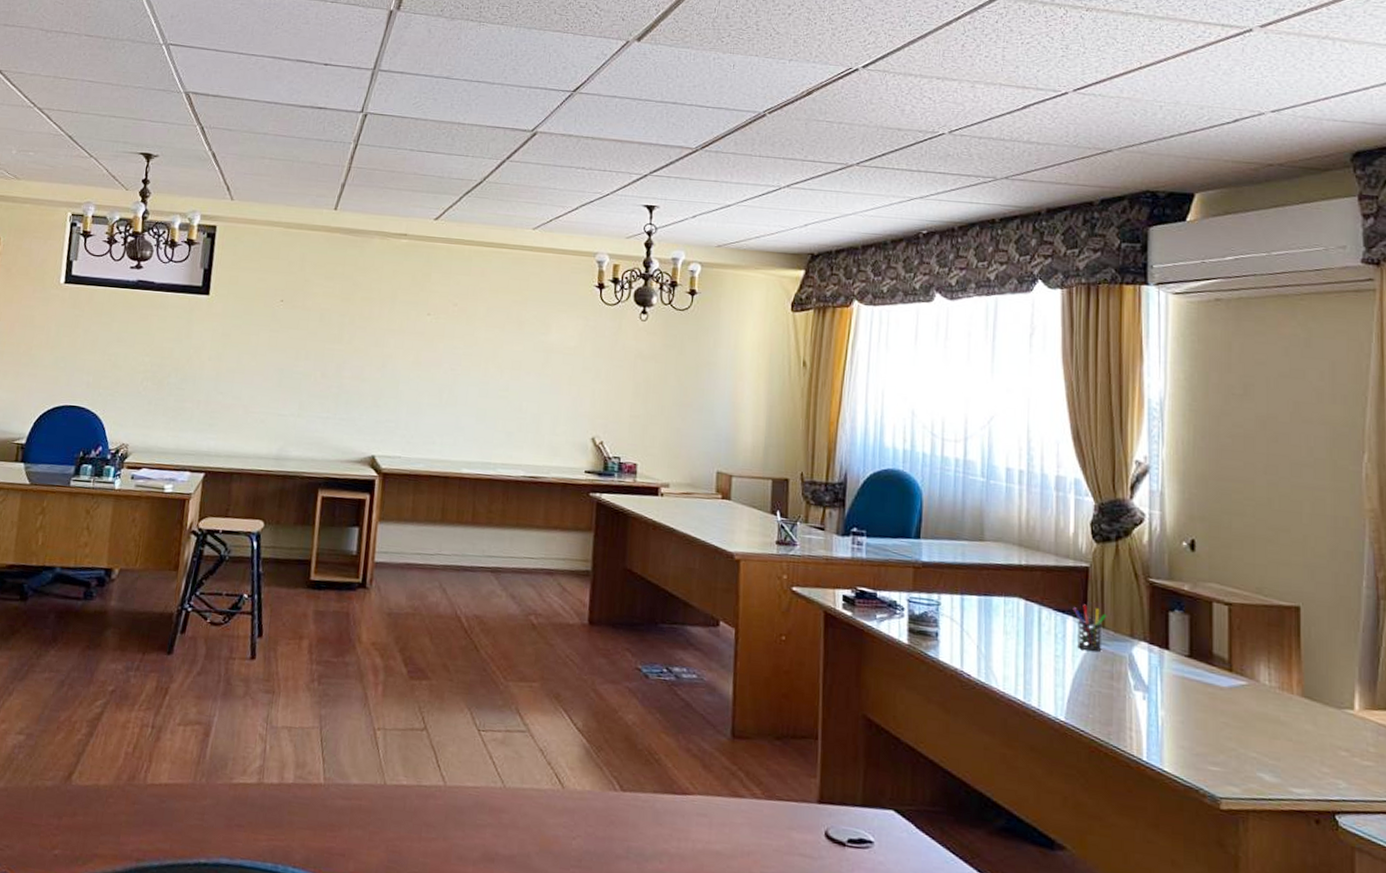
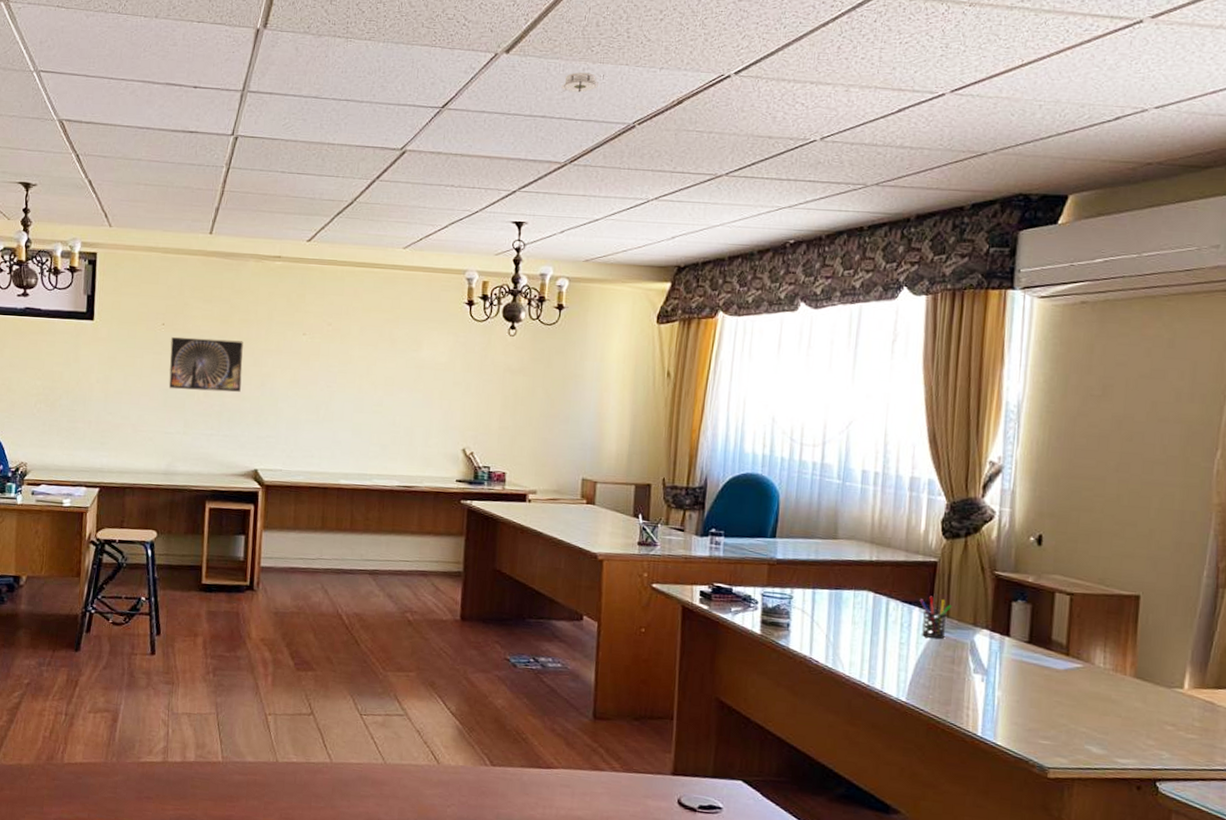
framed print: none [284,314,365,373] -> present [168,337,244,392]
smoke detector: none [692,62,729,81] -> present [561,72,598,93]

